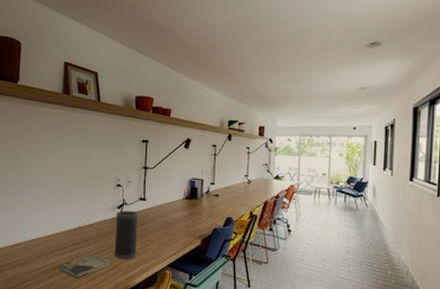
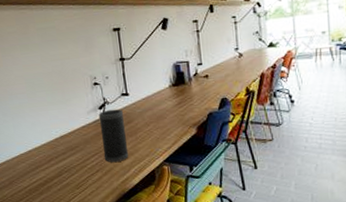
book: present [58,254,111,279] -> none [47,162,103,191]

